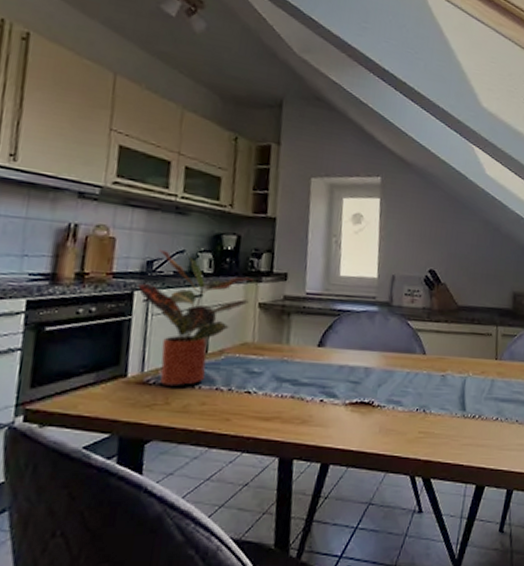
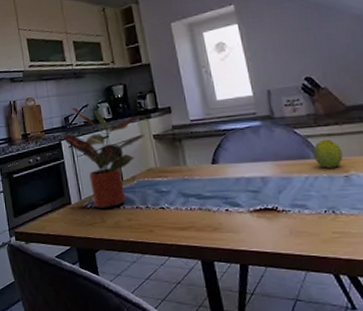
fruit: none [419,335,445,366] -> present [313,139,343,168]

